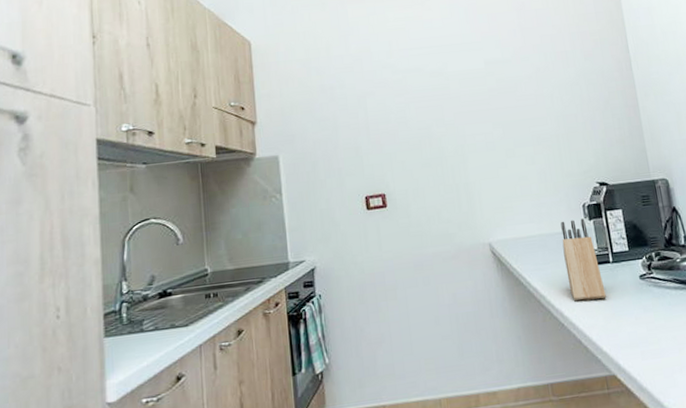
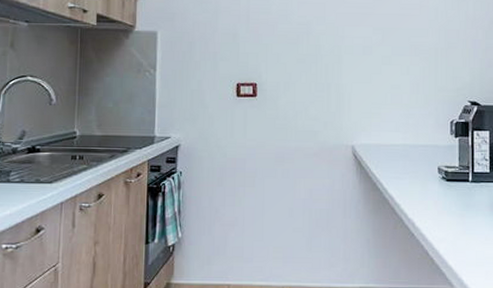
knife block: present [560,218,606,301] -> none [424,134,460,216]

